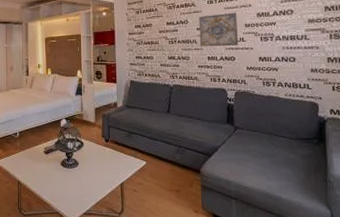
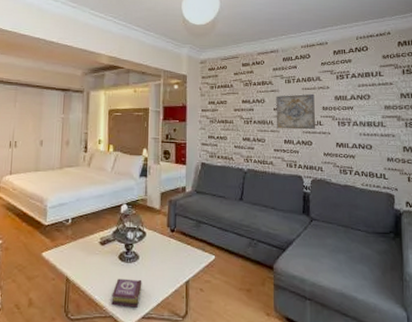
book: none [57,181,83,206] -> present [111,278,142,308]

